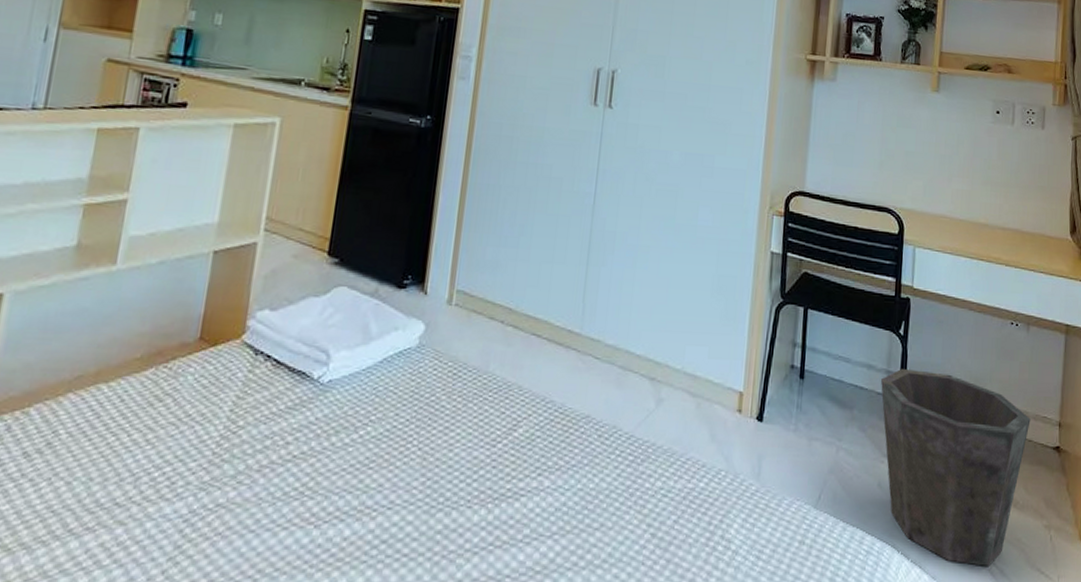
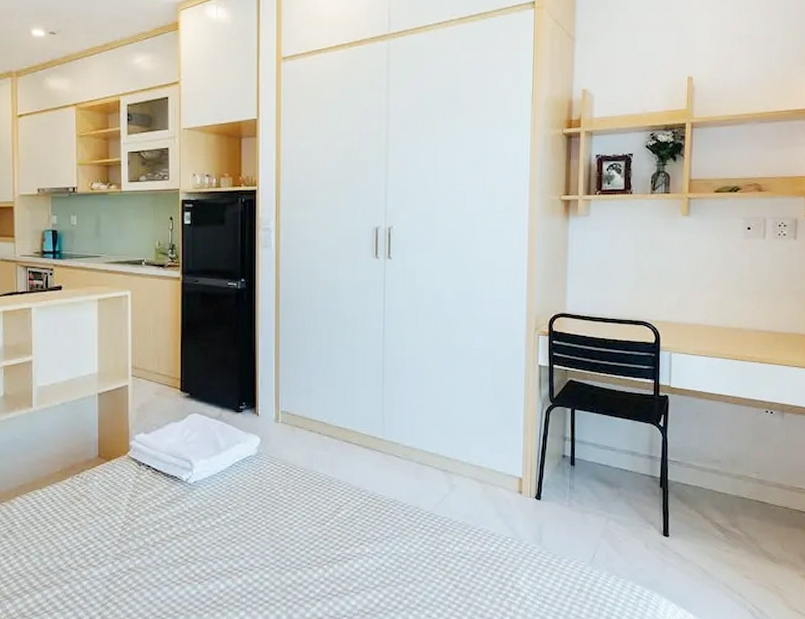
waste bin: present [881,369,1031,566] -> none [644,454,786,607]

